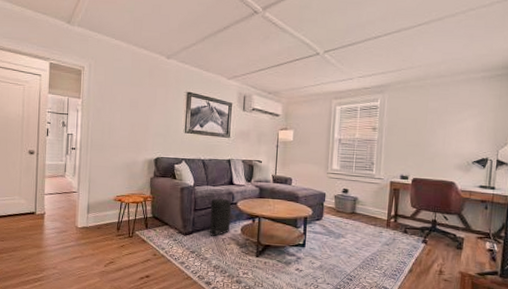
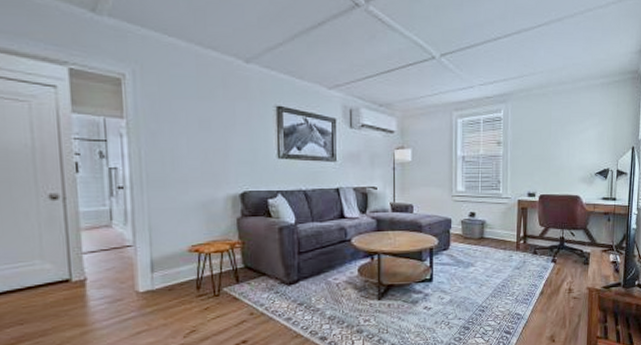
backpack: present [208,196,231,236] -> none [318,233,344,282]

